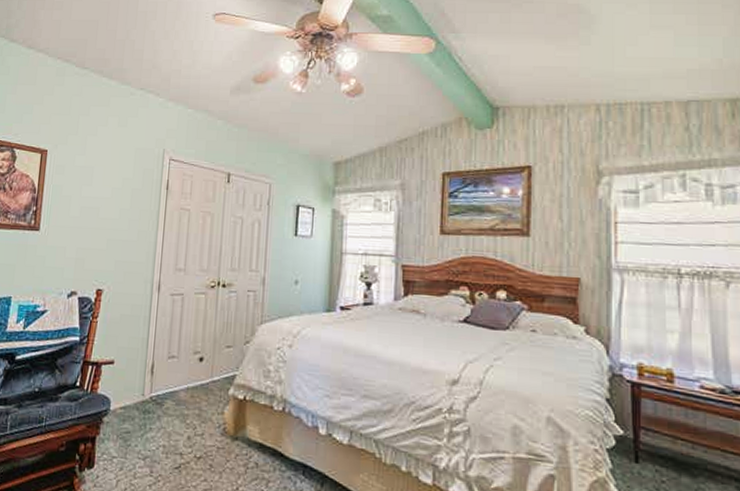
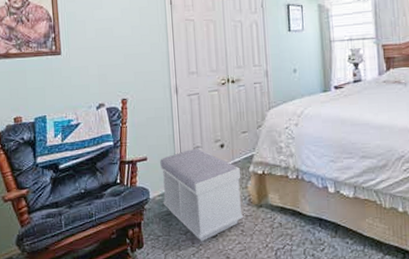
bench: none [124,358,218,472] -> present [160,148,244,242]

